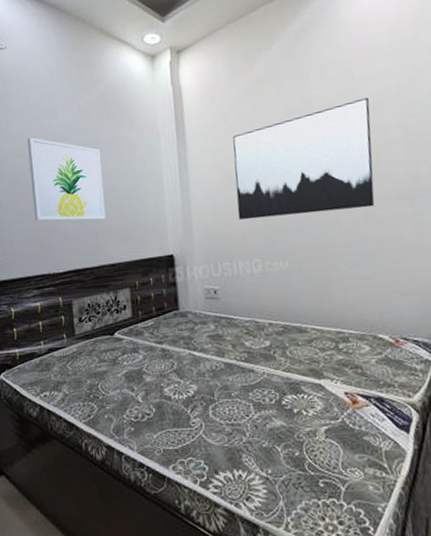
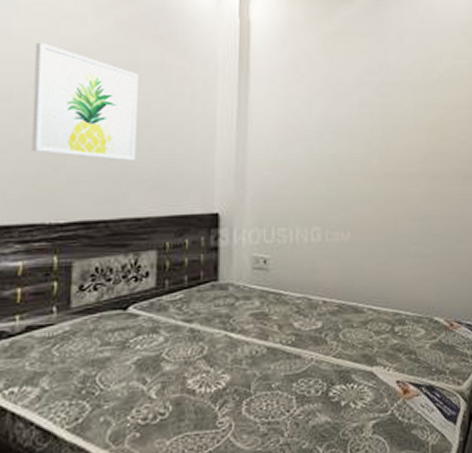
wall art: present [233,97,375,220] -> none [300,72,443,183]

